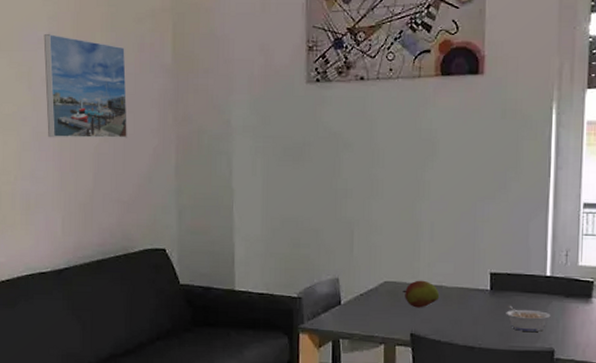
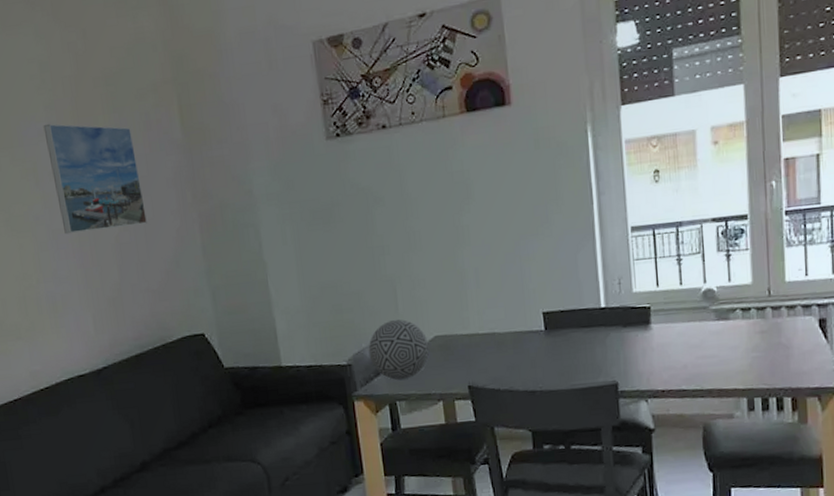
decorative ball: none [319,261,378,318] -> present [368,319,430,380]
fruit: present [402,280,440,308] -> none [454,329,494,359]
legume: present [506,305,551,332] -> none [563,343,610,368]

